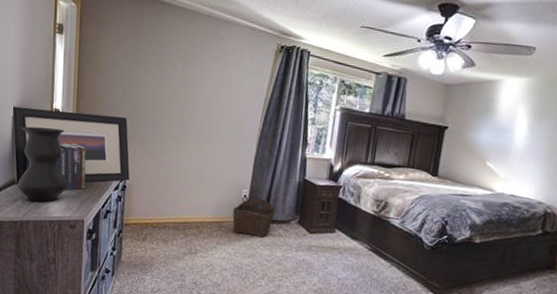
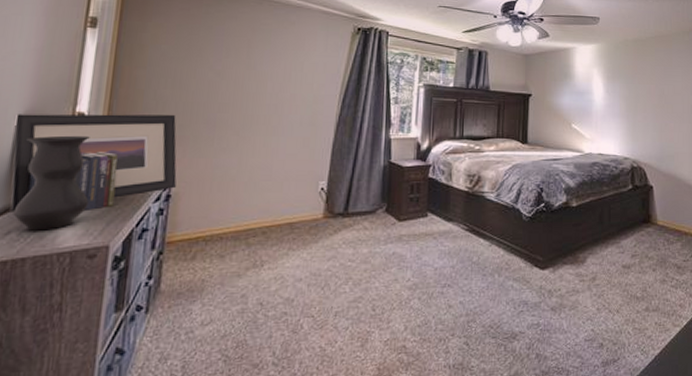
wicker basket: present [232,198,276,238] -> none [308,190,359,234]

